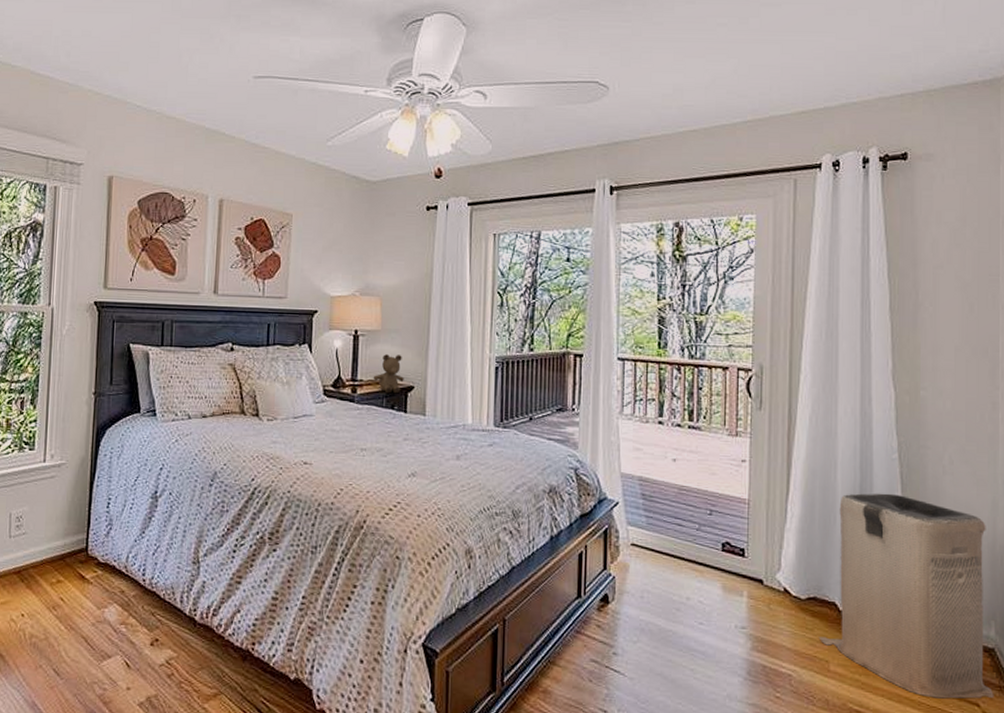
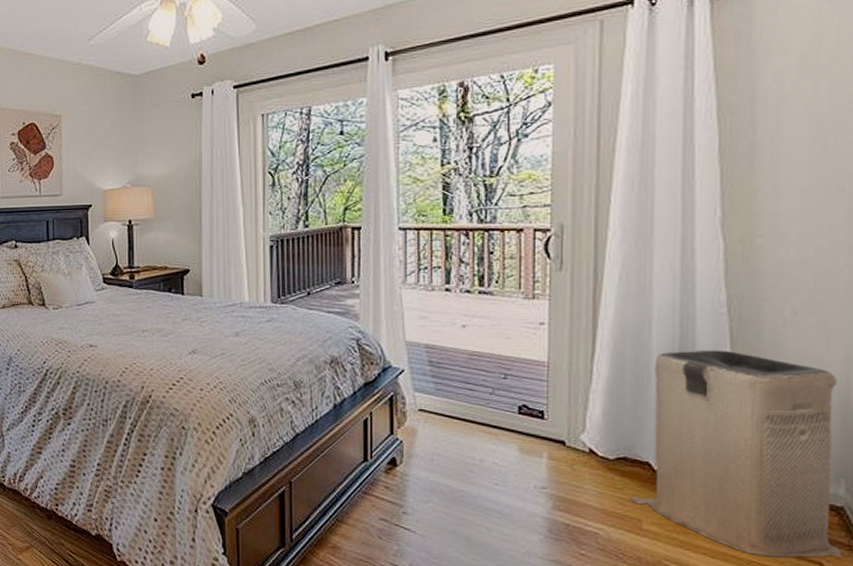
teddy bear: present [373,354,404,394] -> none [149,241,179,278]

